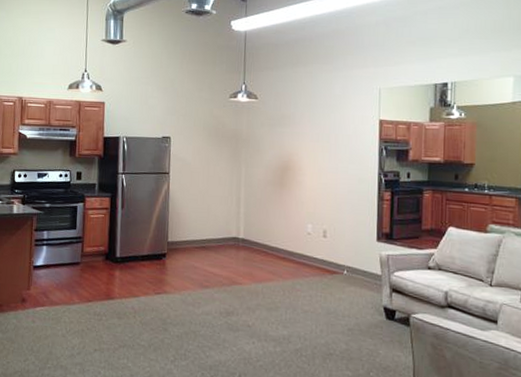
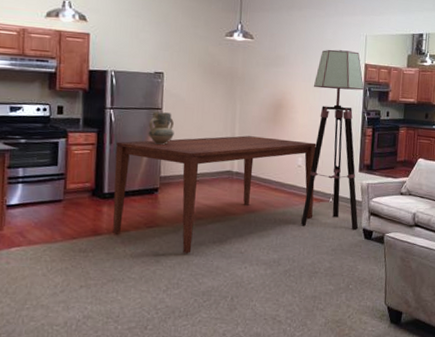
dining table: none [124,200,327,324] -> present [113,135,317,254]
ceramic jug: none [156,176,181,209] -> present [148,111,174,145]
floor lamp: none [311,105,379,308] -> present [300,49,364,230]

